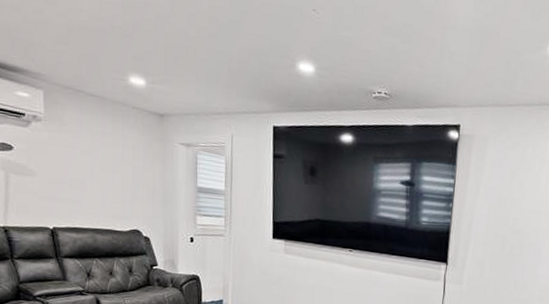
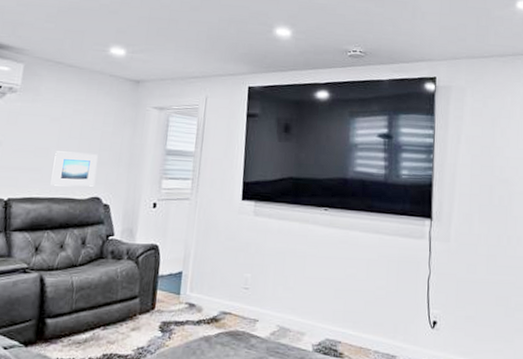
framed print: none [91,183,133,220] -> present [50,151,98,187]

